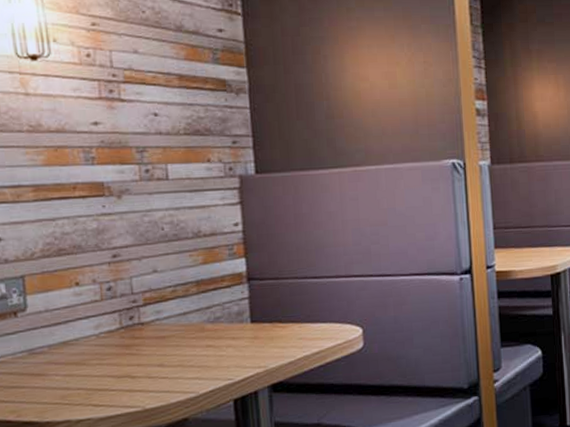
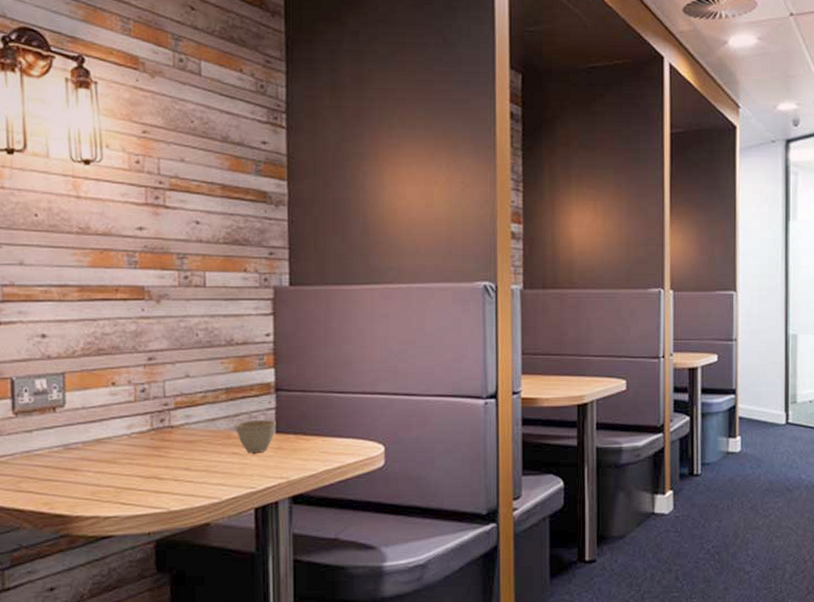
cup: none [208,310,250,344] -> present [236,419,276,453]

